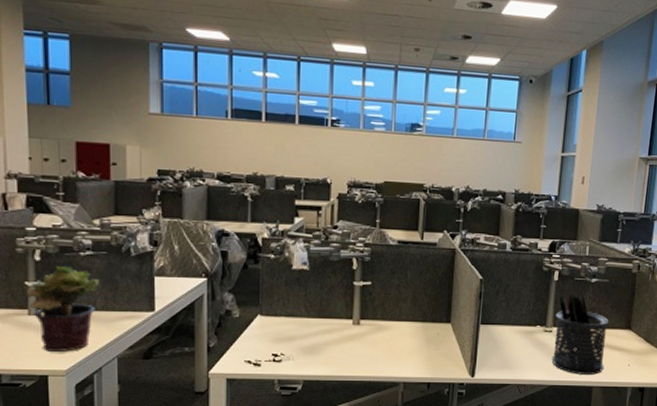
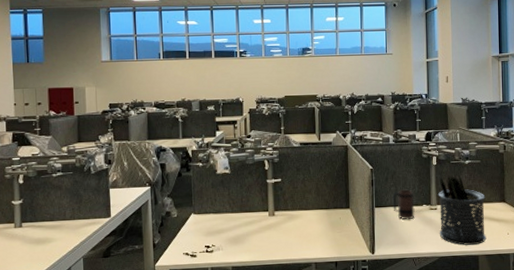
potted plant: present [26,266,99,352] -> none [12,186,68,257]
mug: none [501,306,528,342] -> present [392,189,415,220]

